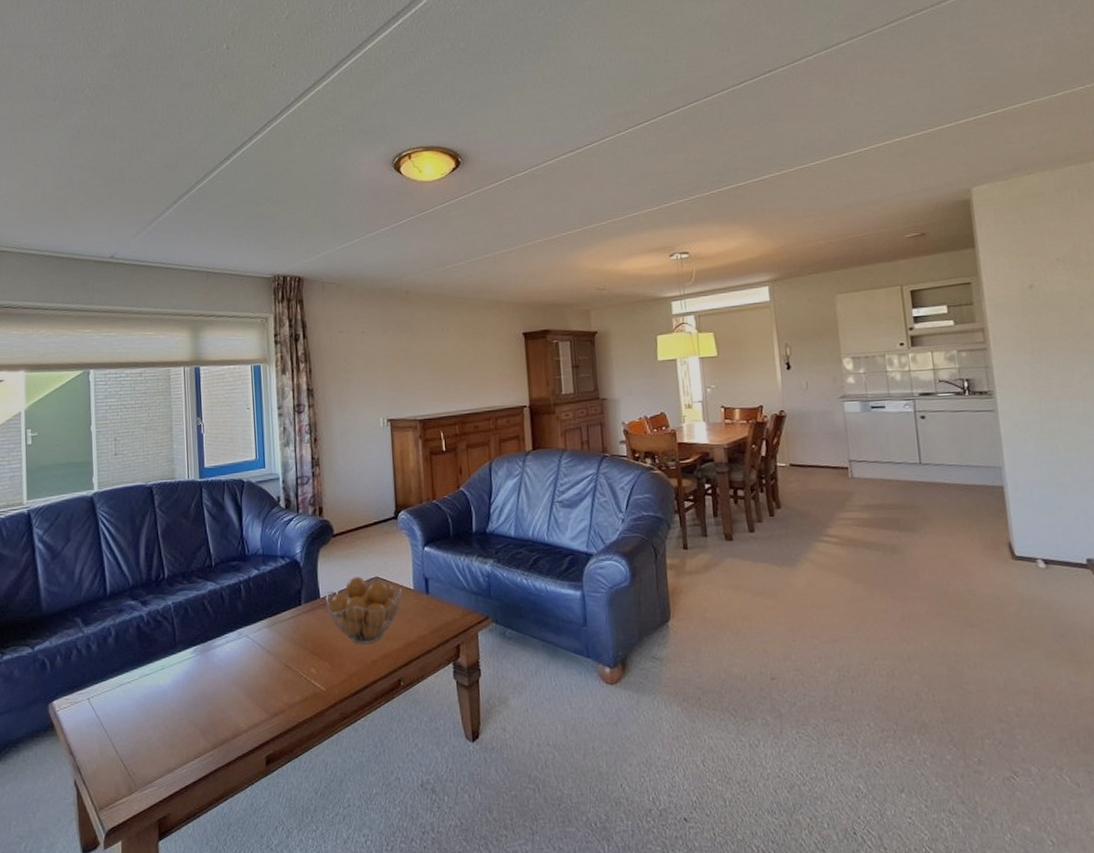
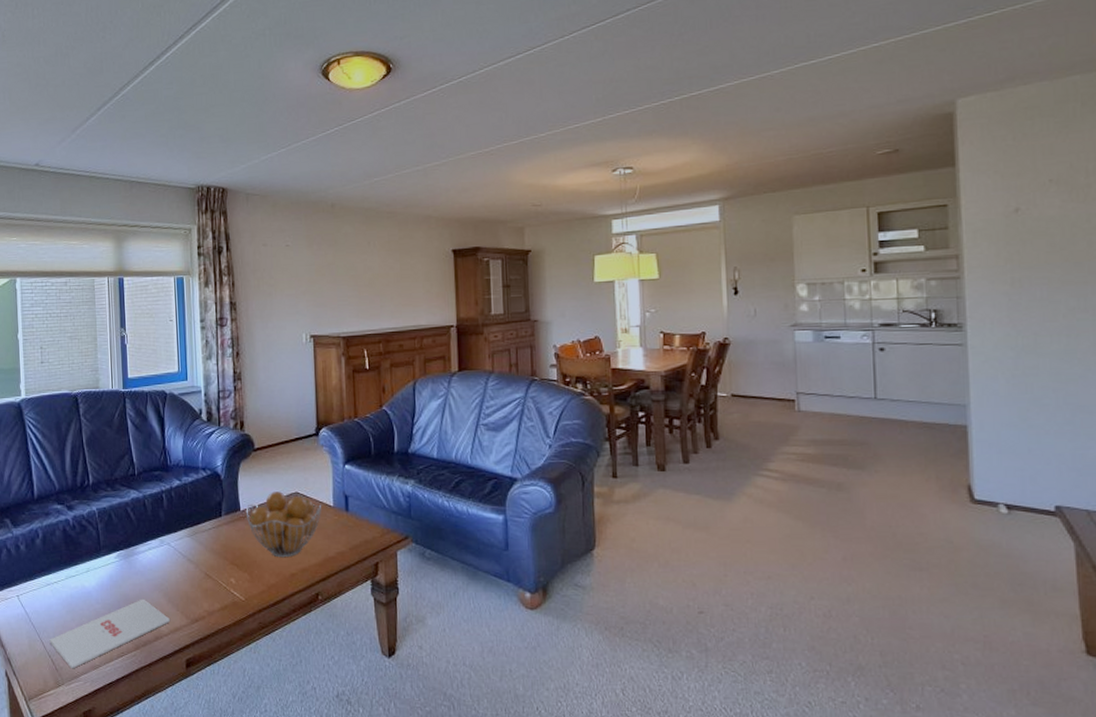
magazine: none [122,694,250,774] -> present [49,599,171,669]

